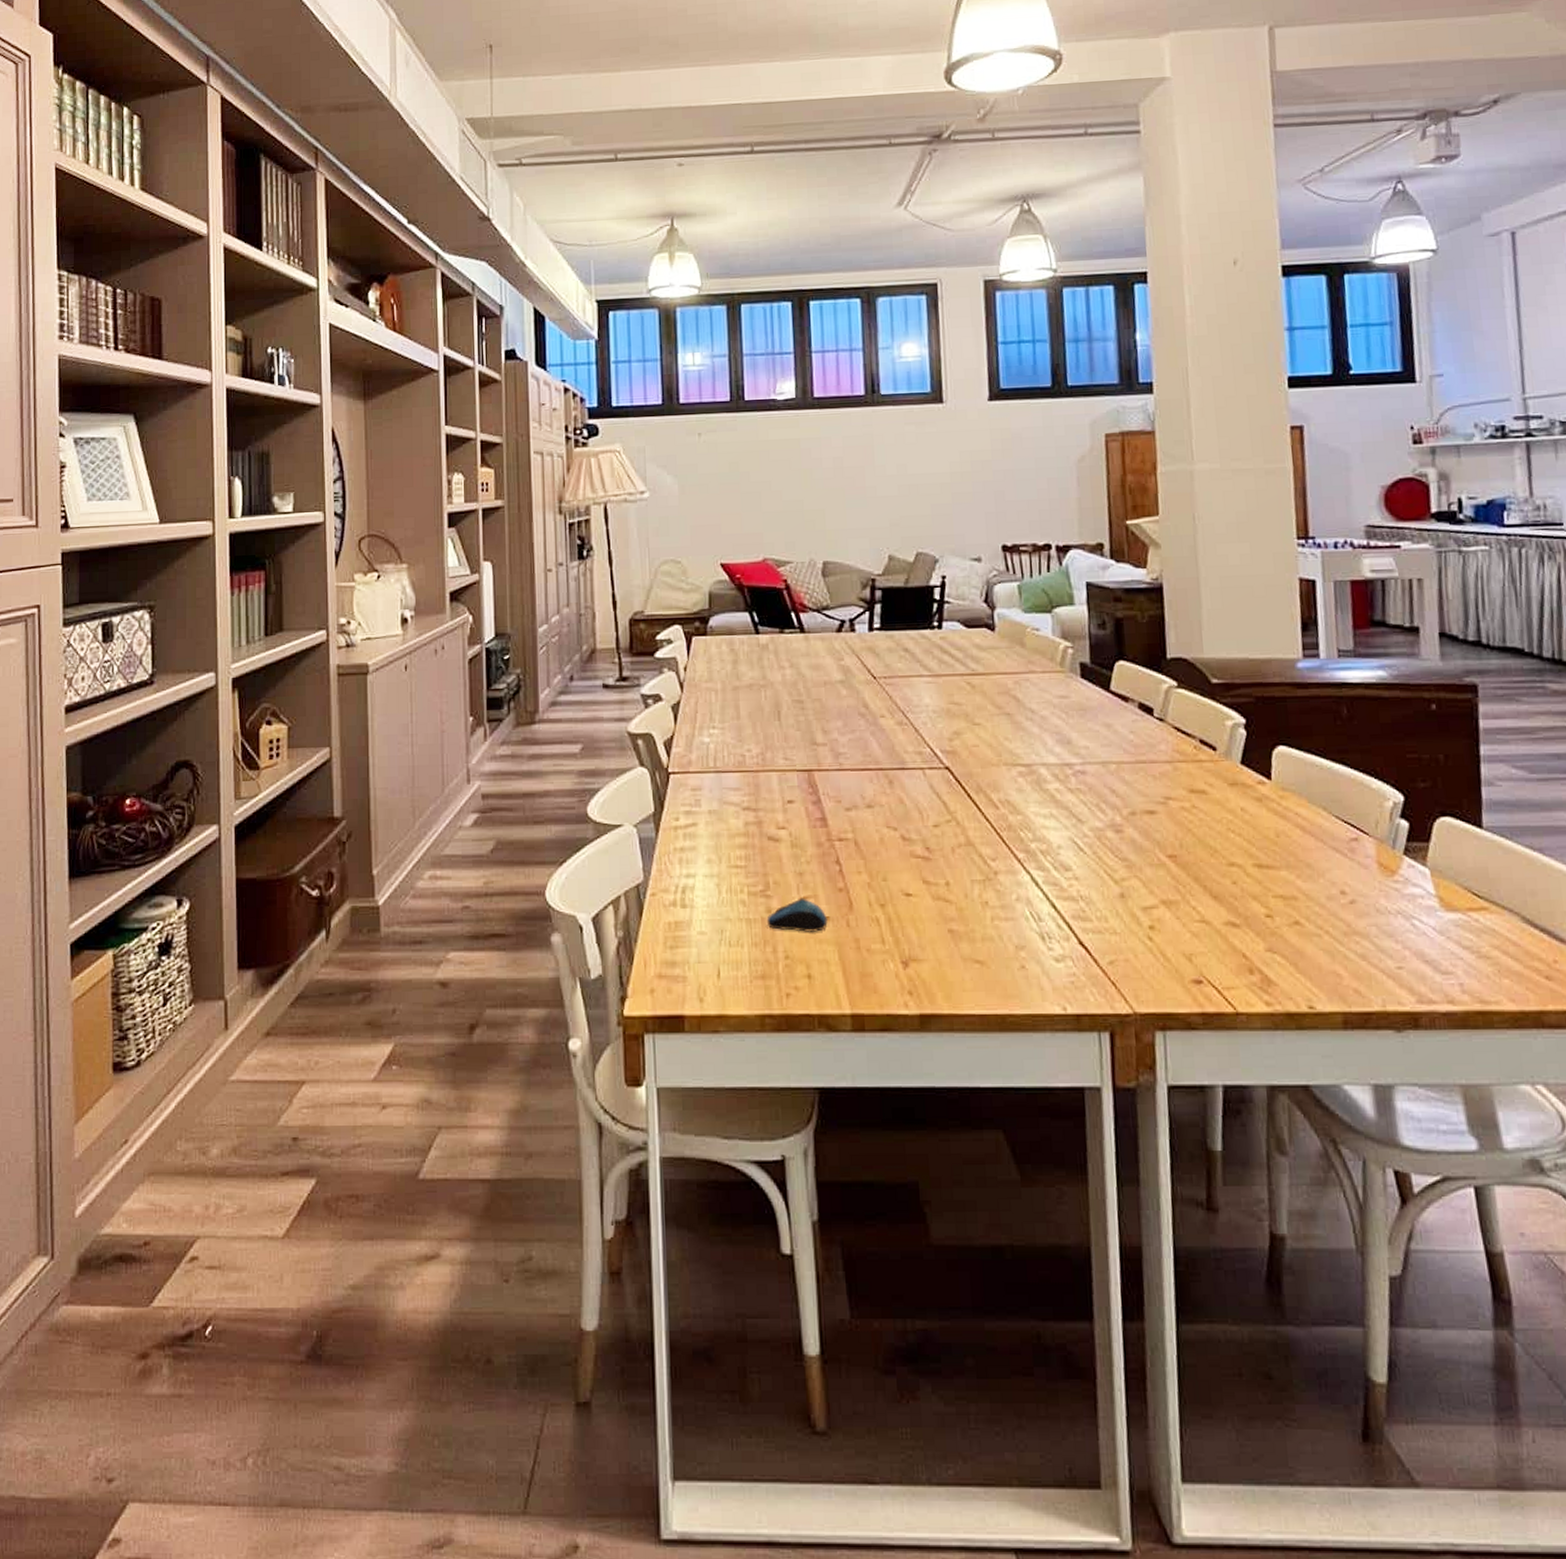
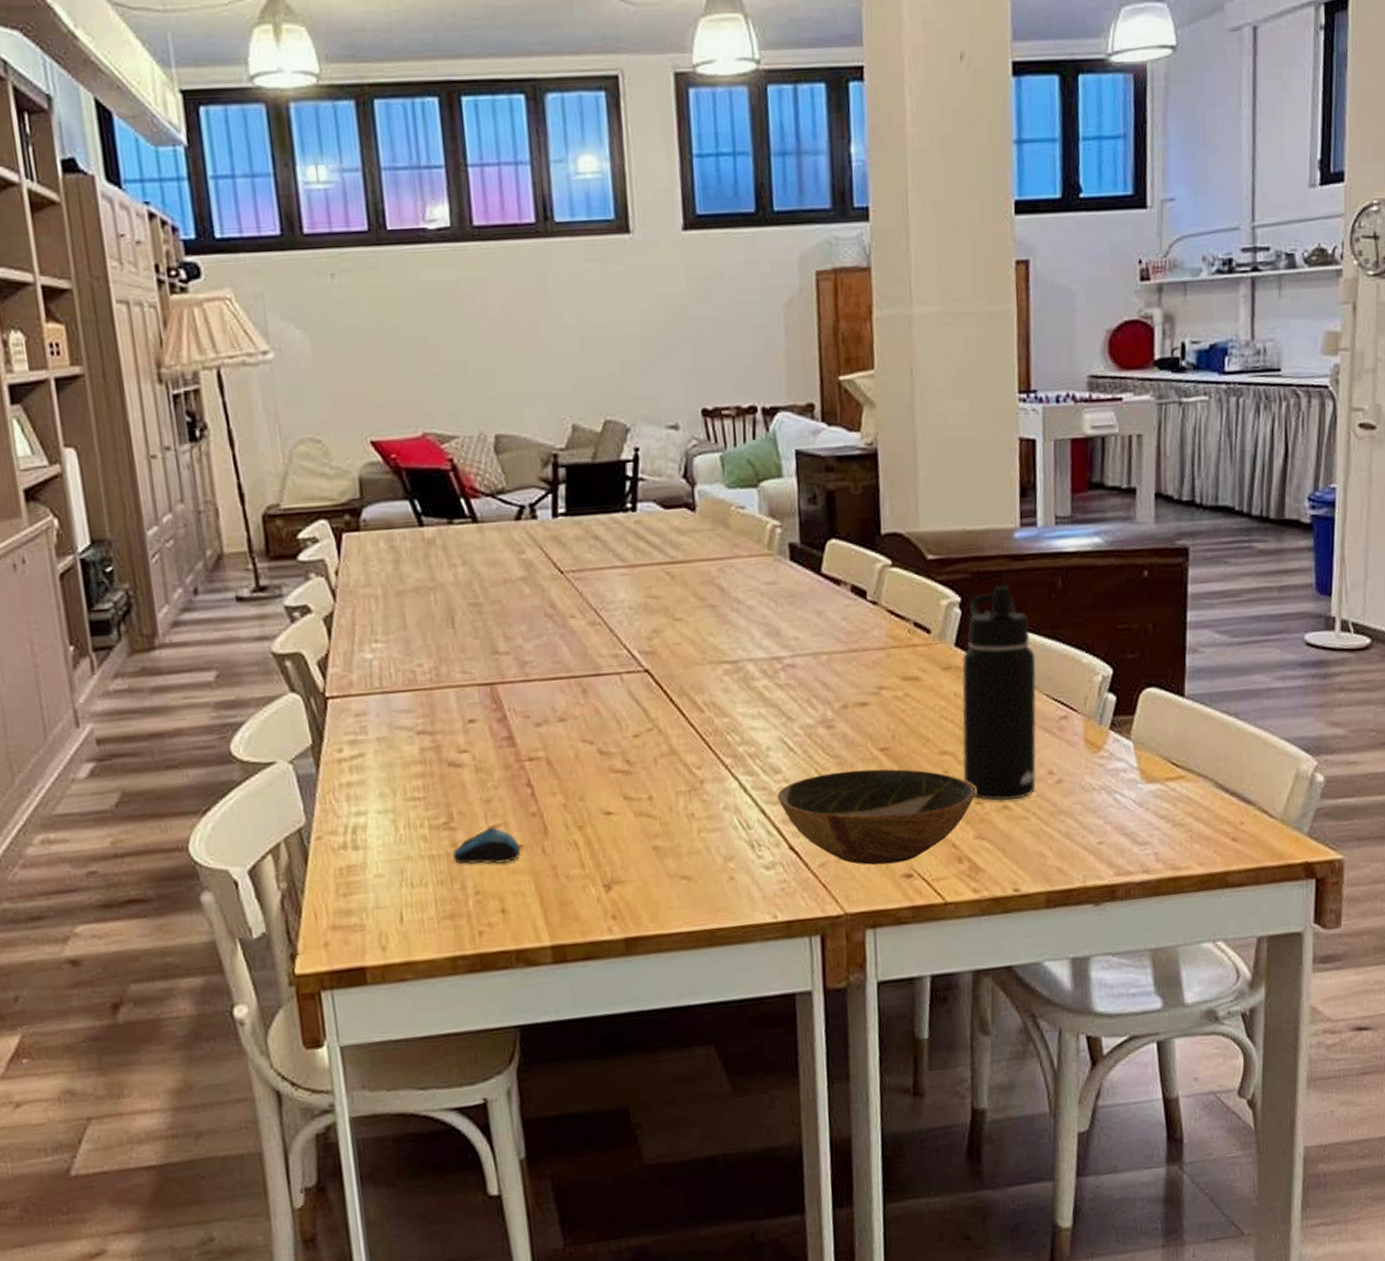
bowl: none [1067,874,1265,968] -> present [777,769,975,865]
water bottle: none [1249,710,1328,917] -> present [962,585,1037,802]

